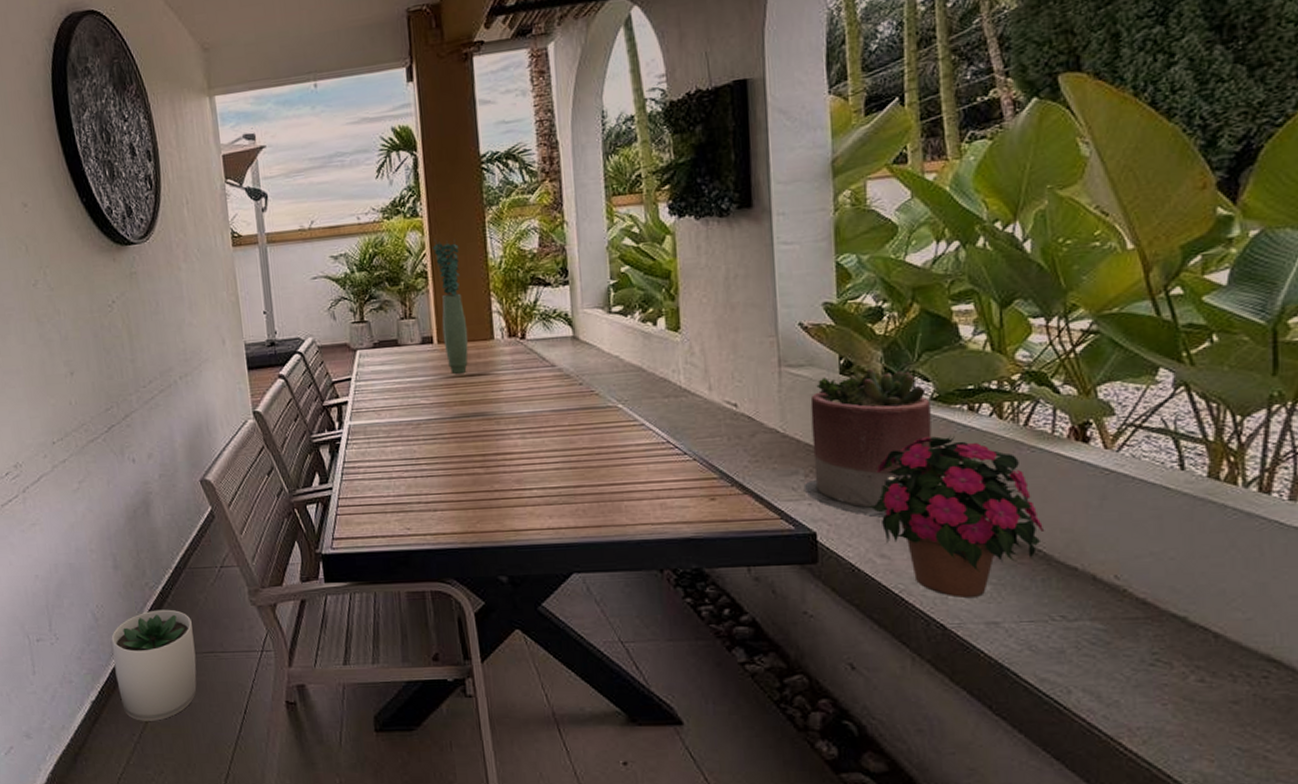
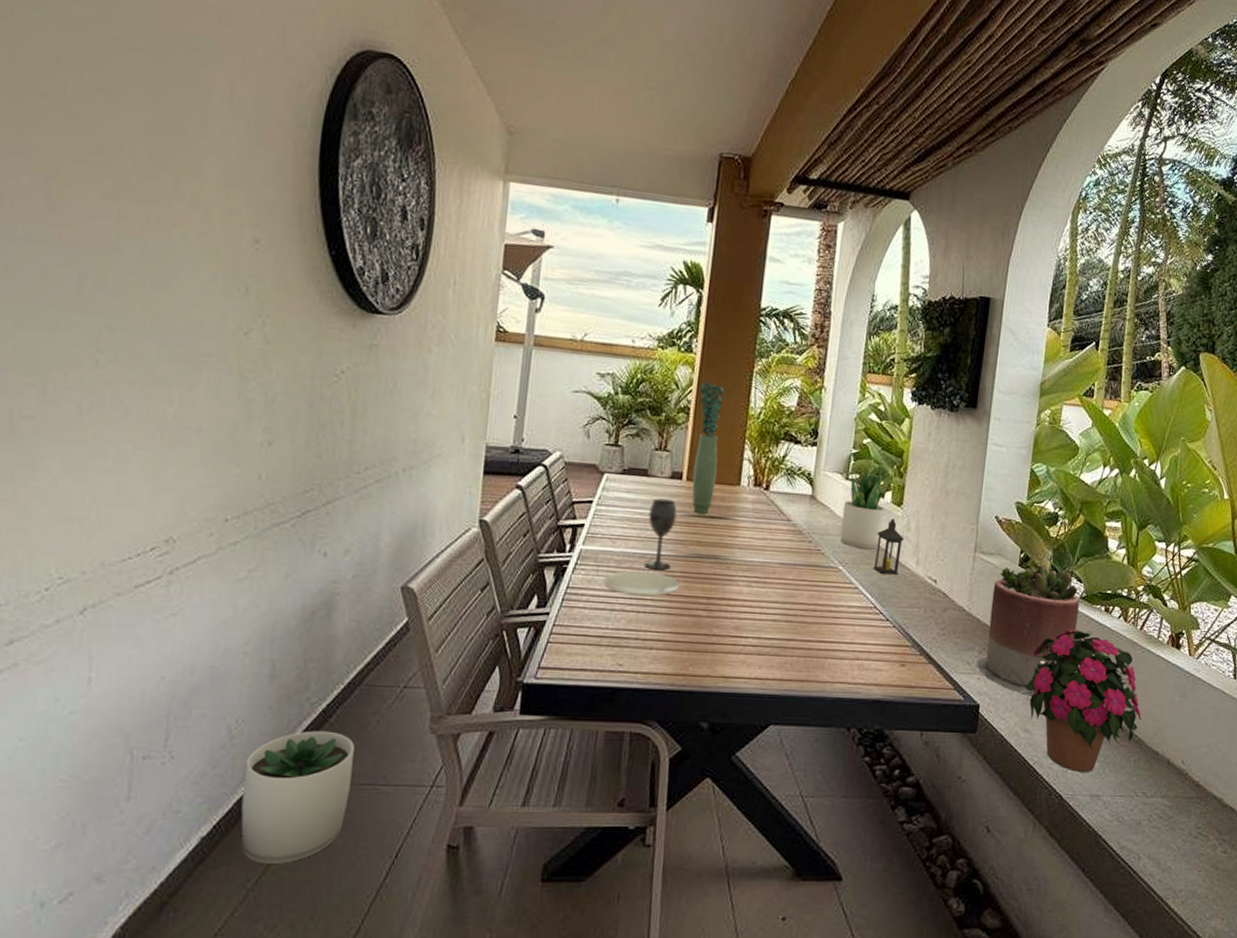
plate: none [376,437,452,463] -> present [603,570,680,597]
wine glass: none [406,364,438,435] -> present [645,498,677,570]
planter: none [611,293,661,383] -> present [840,466,888,549]
lantern: none [655,345,690,406] -> present [873,518,905,575]

